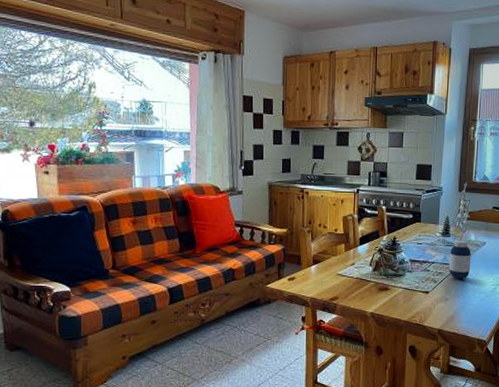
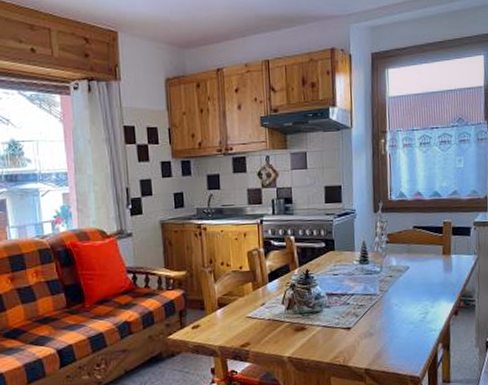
medicine bottle: present [448,240,472,280] -> none [370,266,395,311]

